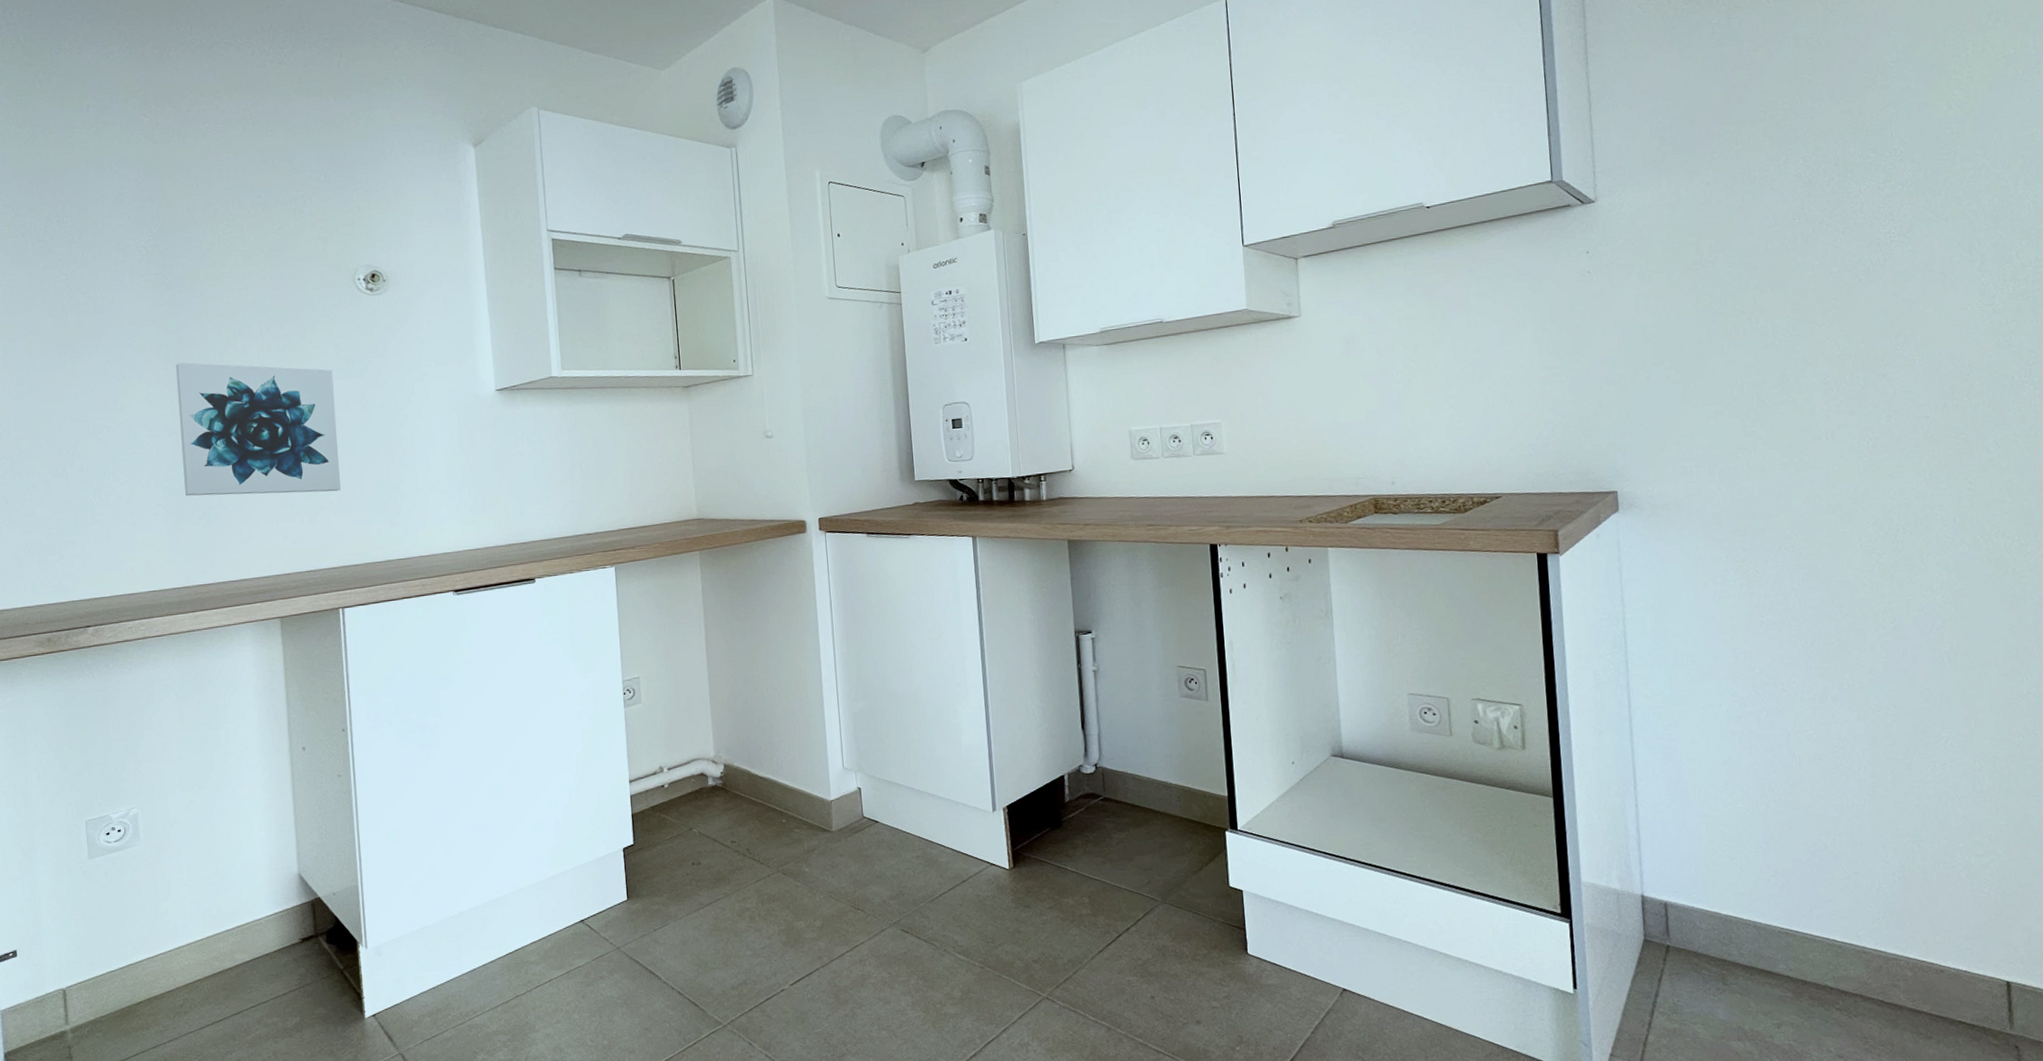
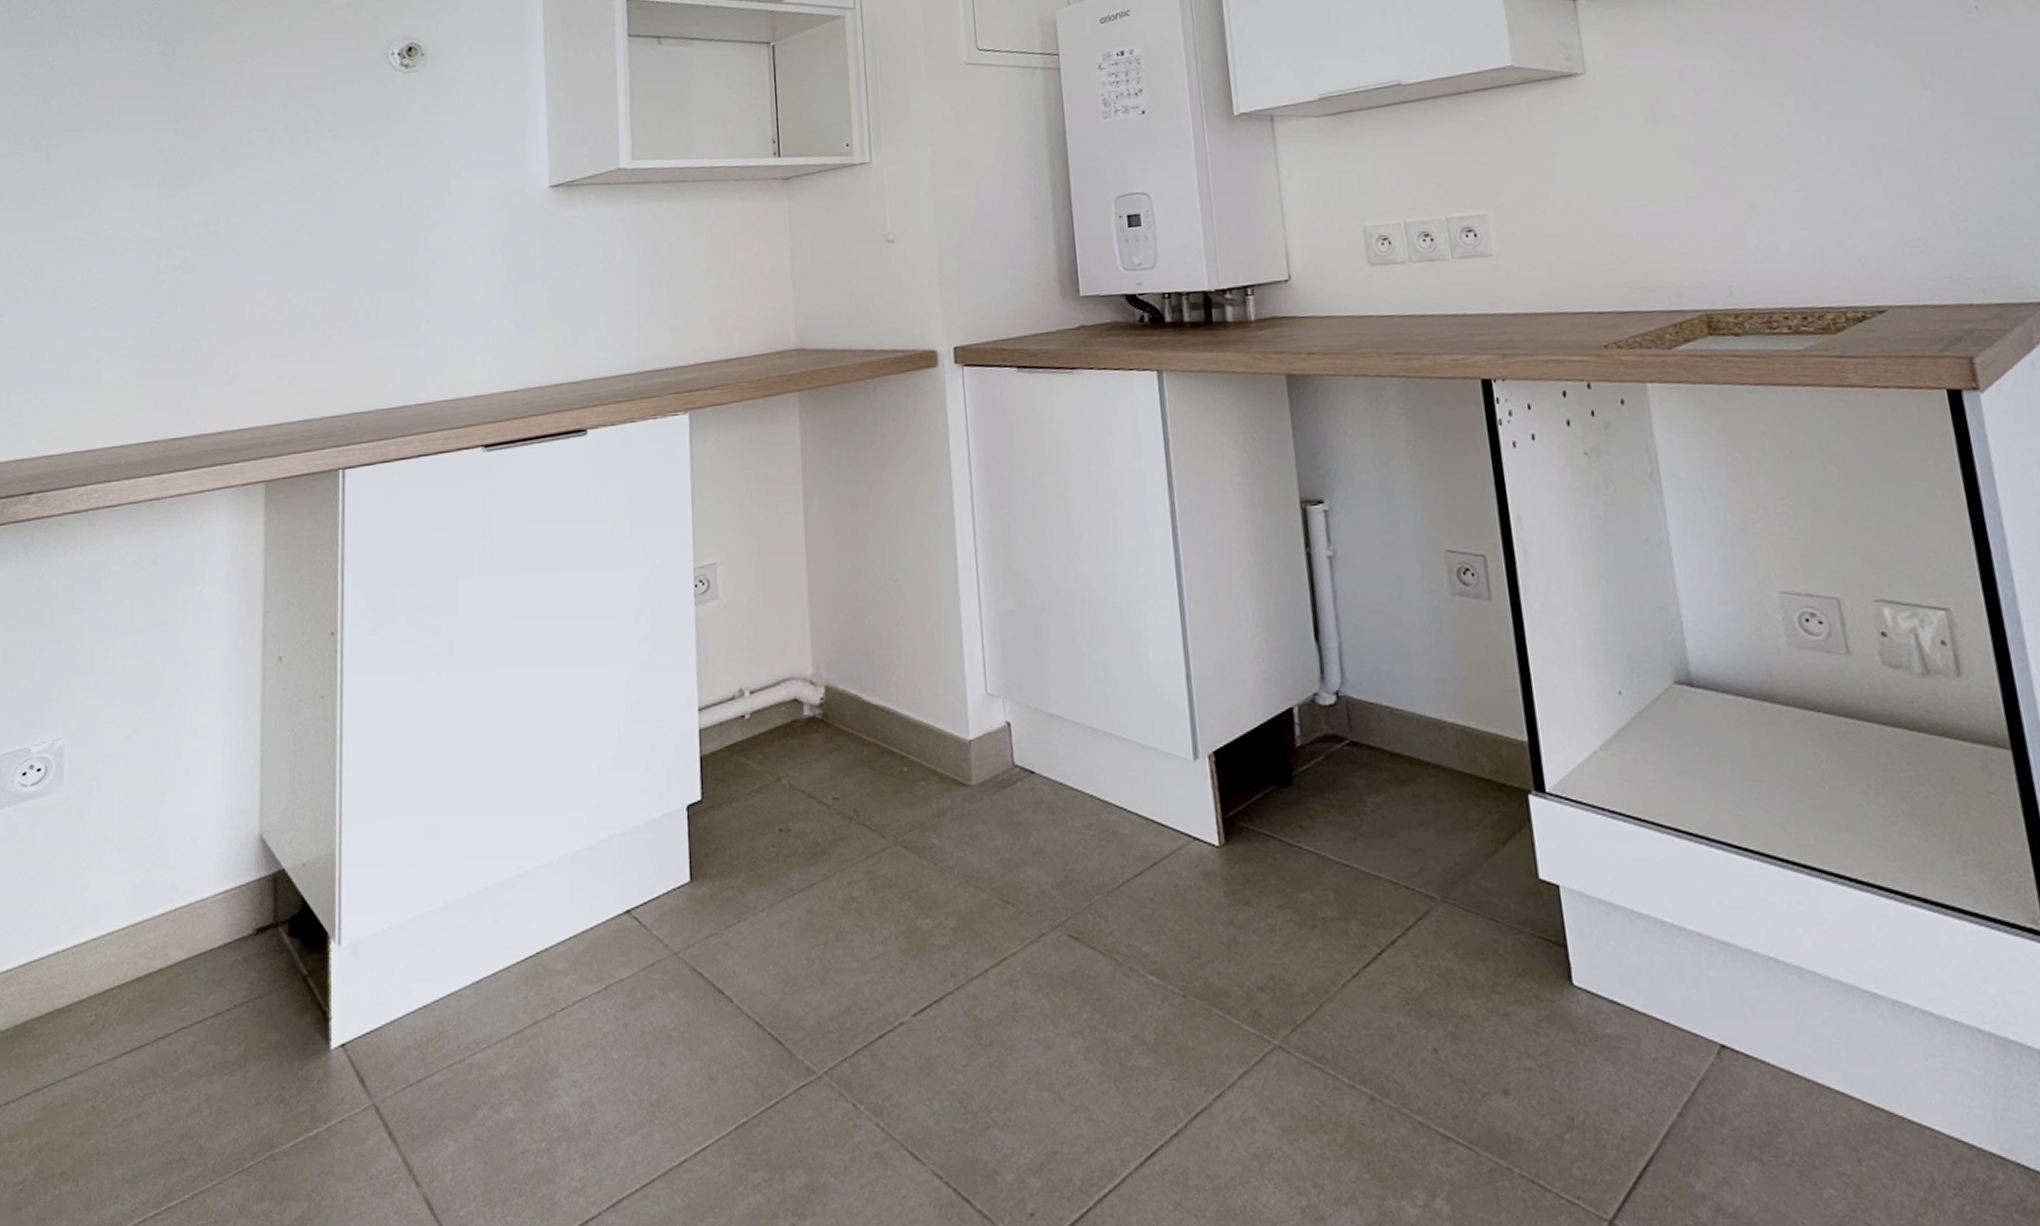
wall art: present [176,362,341,496] -> none [164,158,353,325]

